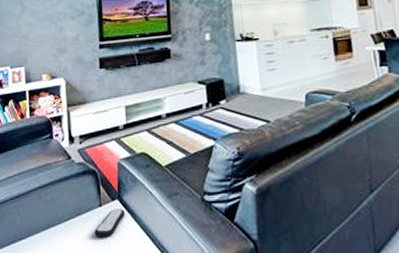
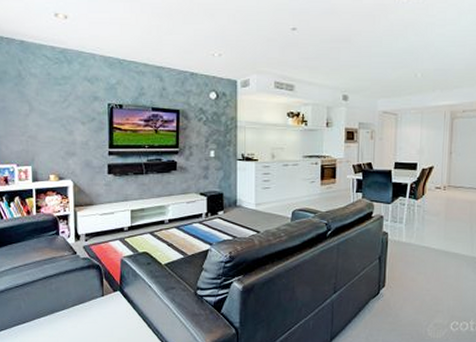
remote control: present [94,209,125,238] -> none [96,299,125,322]

